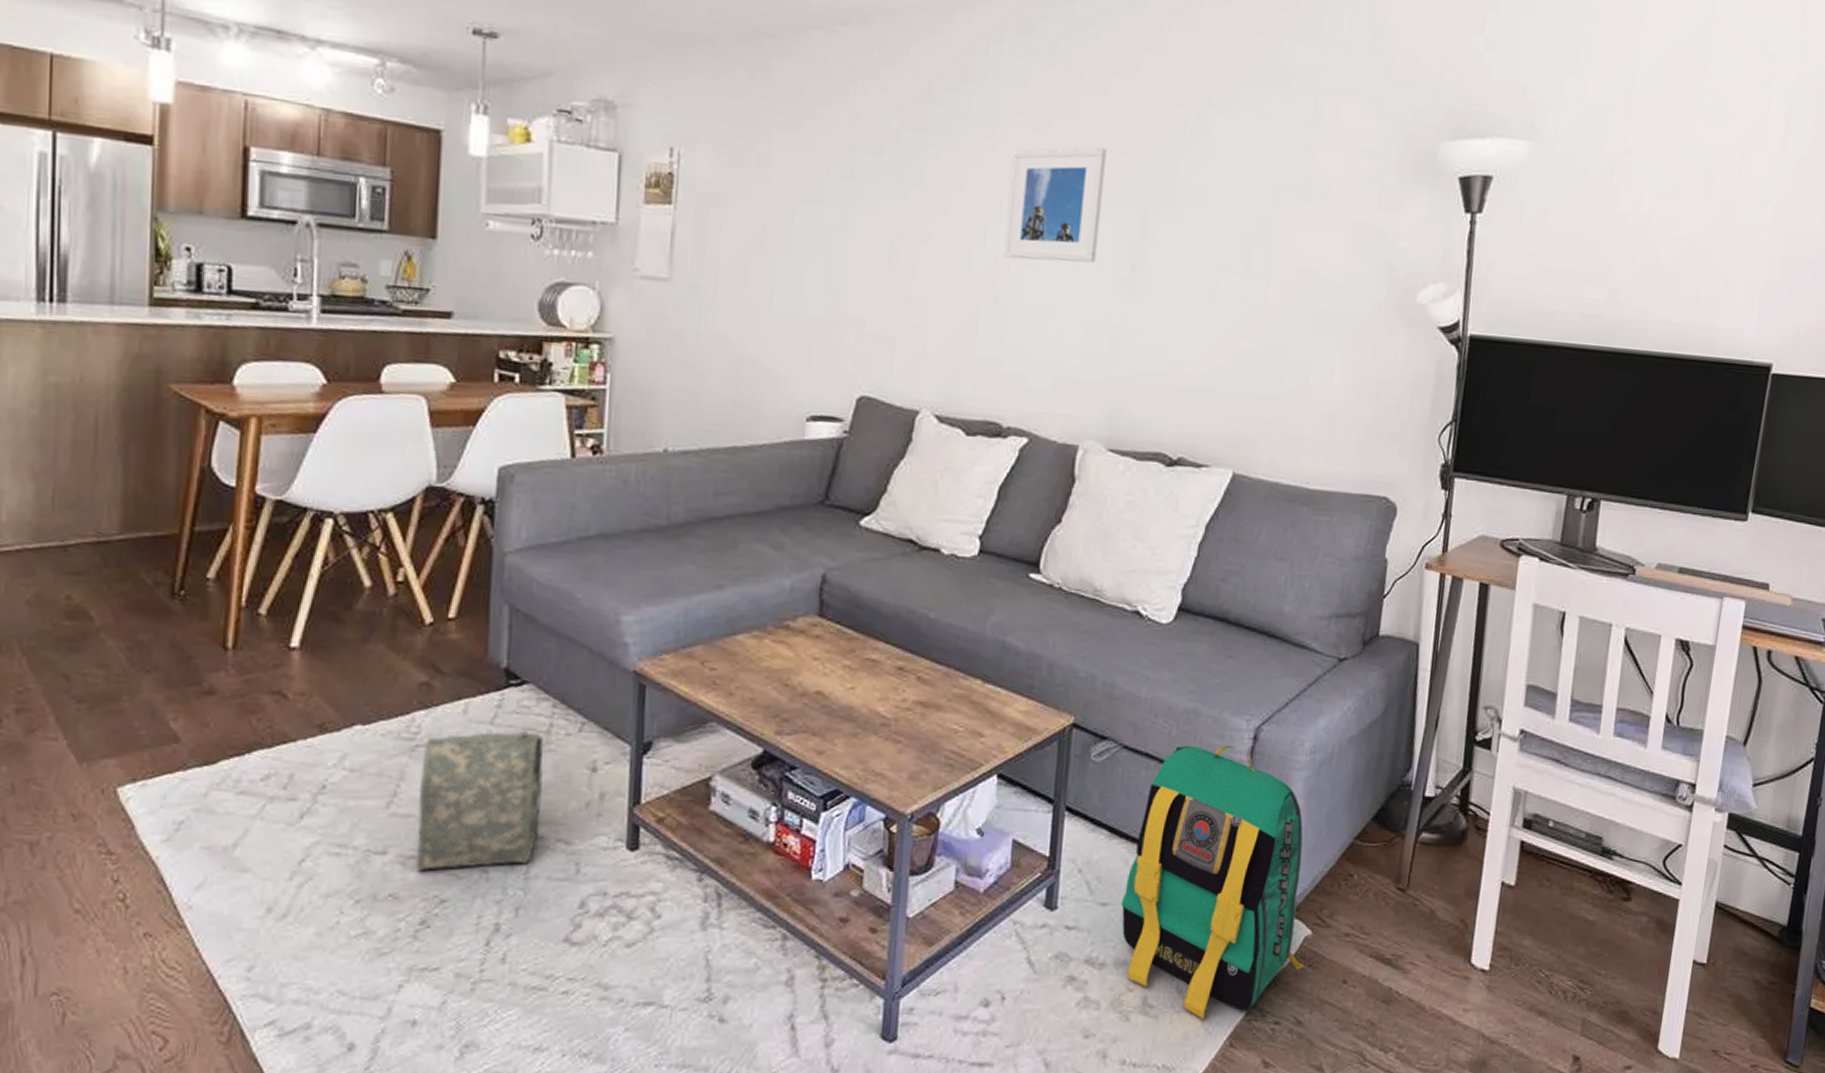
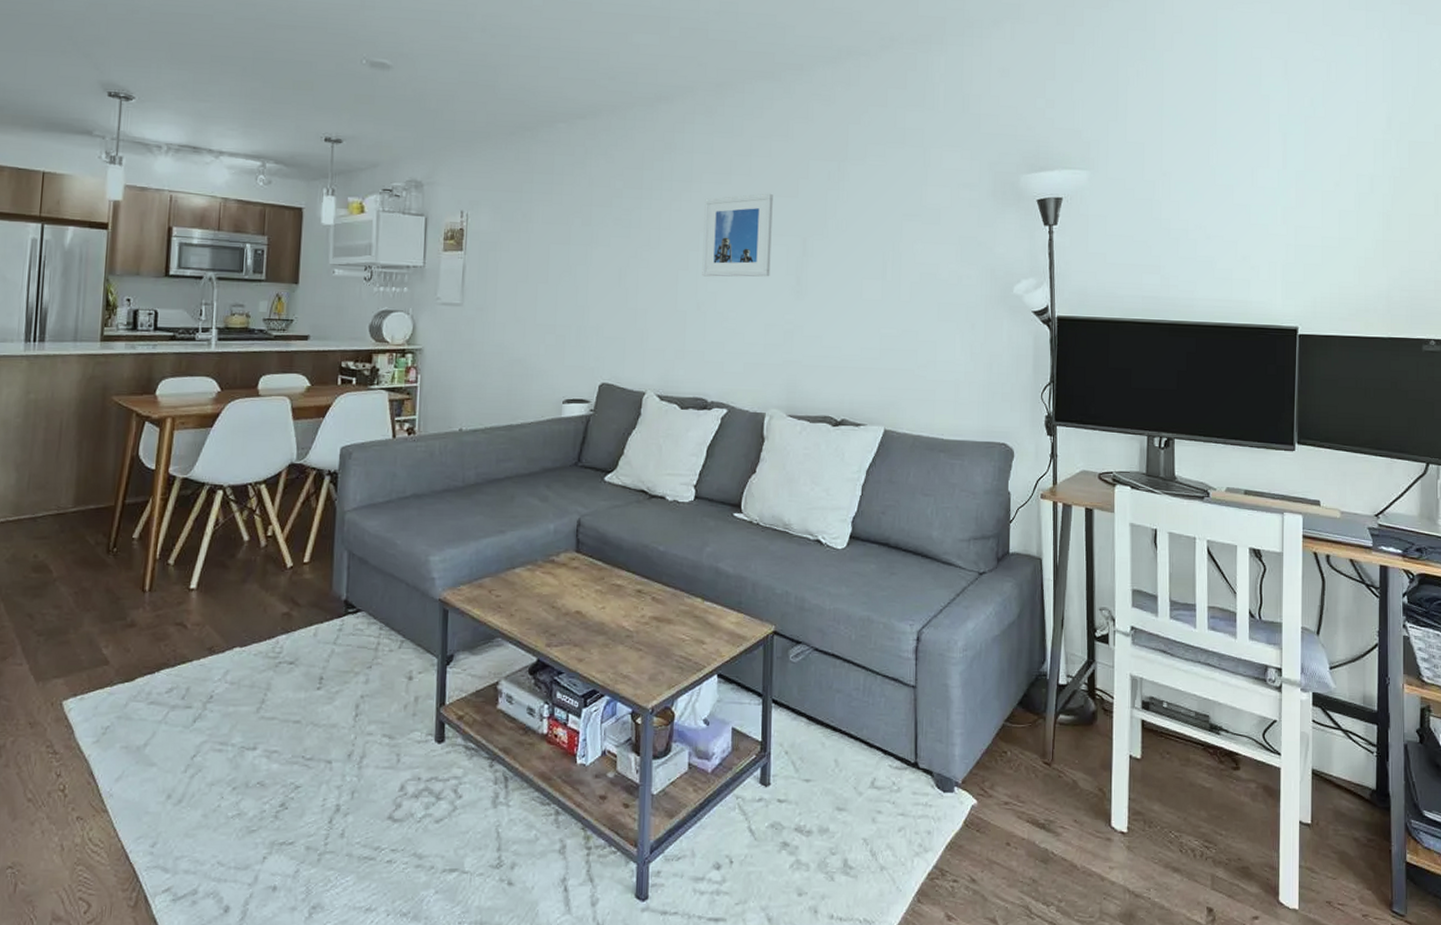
bag: present [416,730,544,870] -> none [277,648,373,762]
backpack: present [1121,745,1305,1020] -> none [821,645,974,879]

